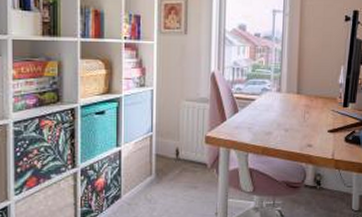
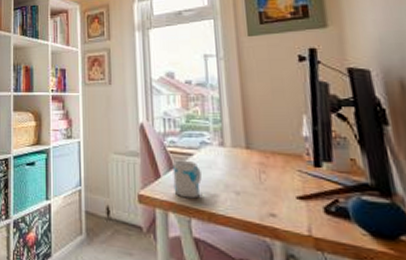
mug: none [236,104,260,137] -> present [172,160,202,199]

